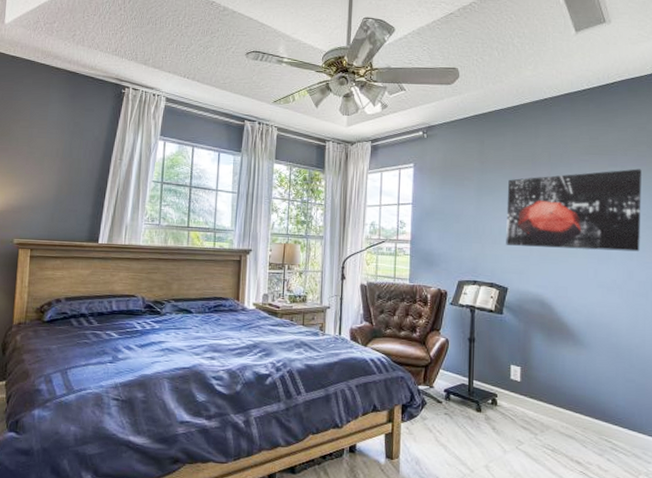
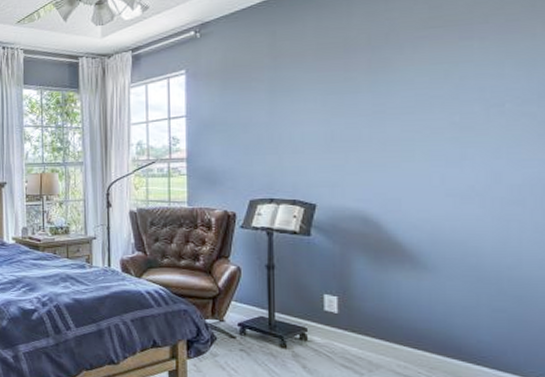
wall art: present [506,169,642,252] -> none [310,38,513,154]

